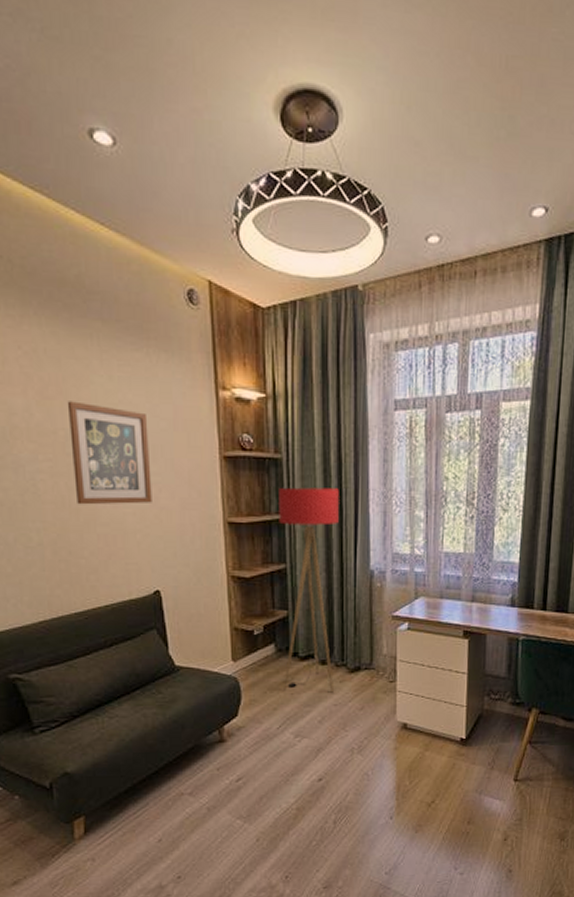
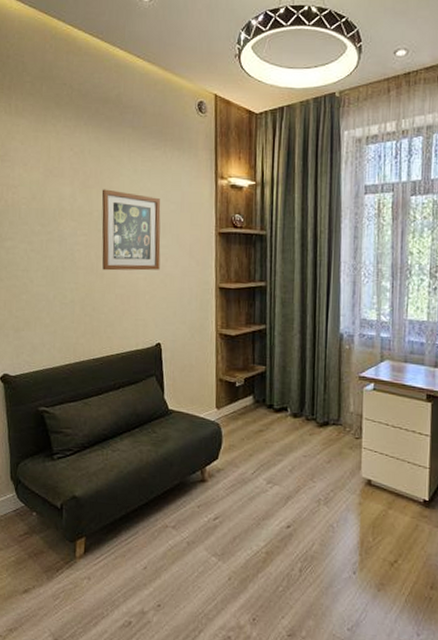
floor lamp: present [279,487,339,693] -> none [259,259,314,444]

